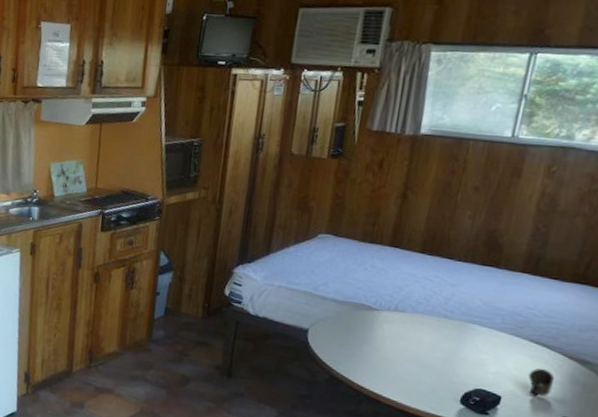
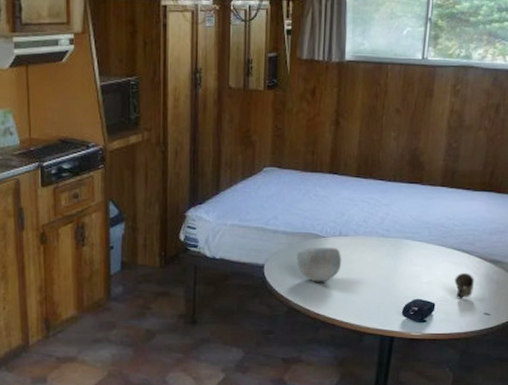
bowl: none [344,318,395,355] -> present [297,247,342,282]

